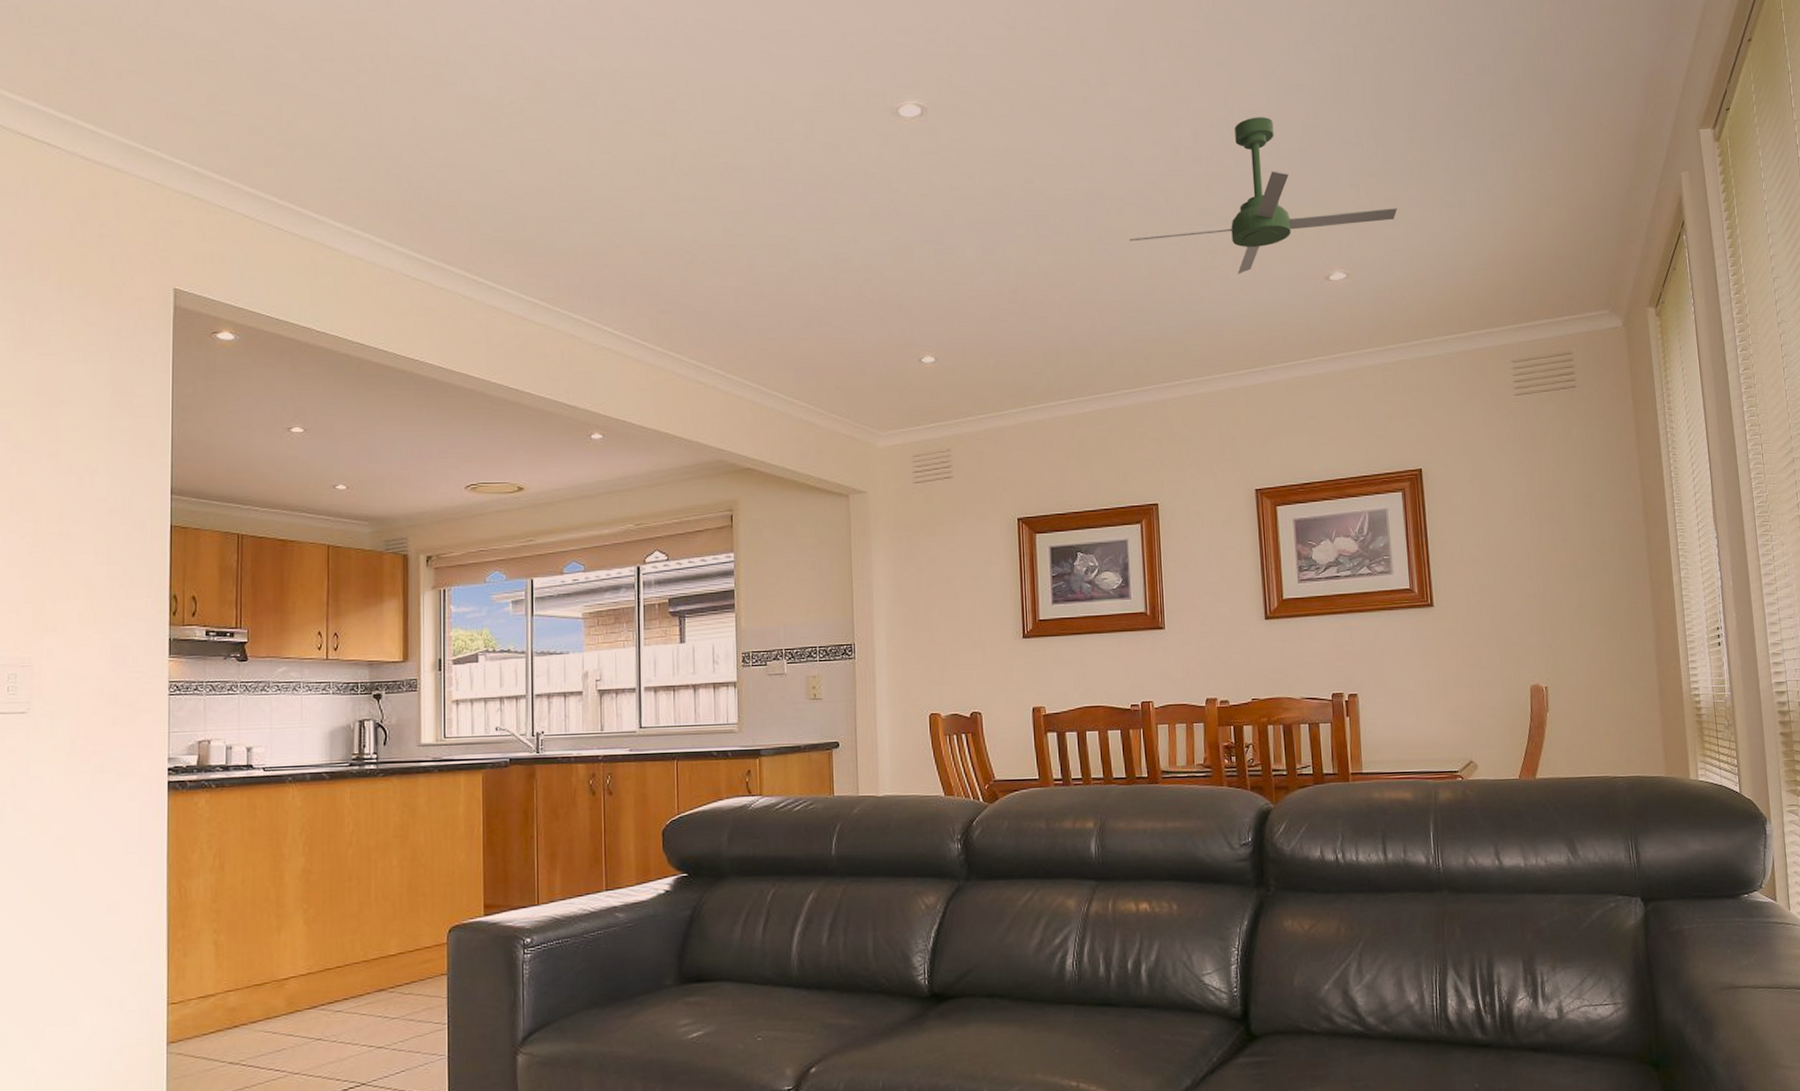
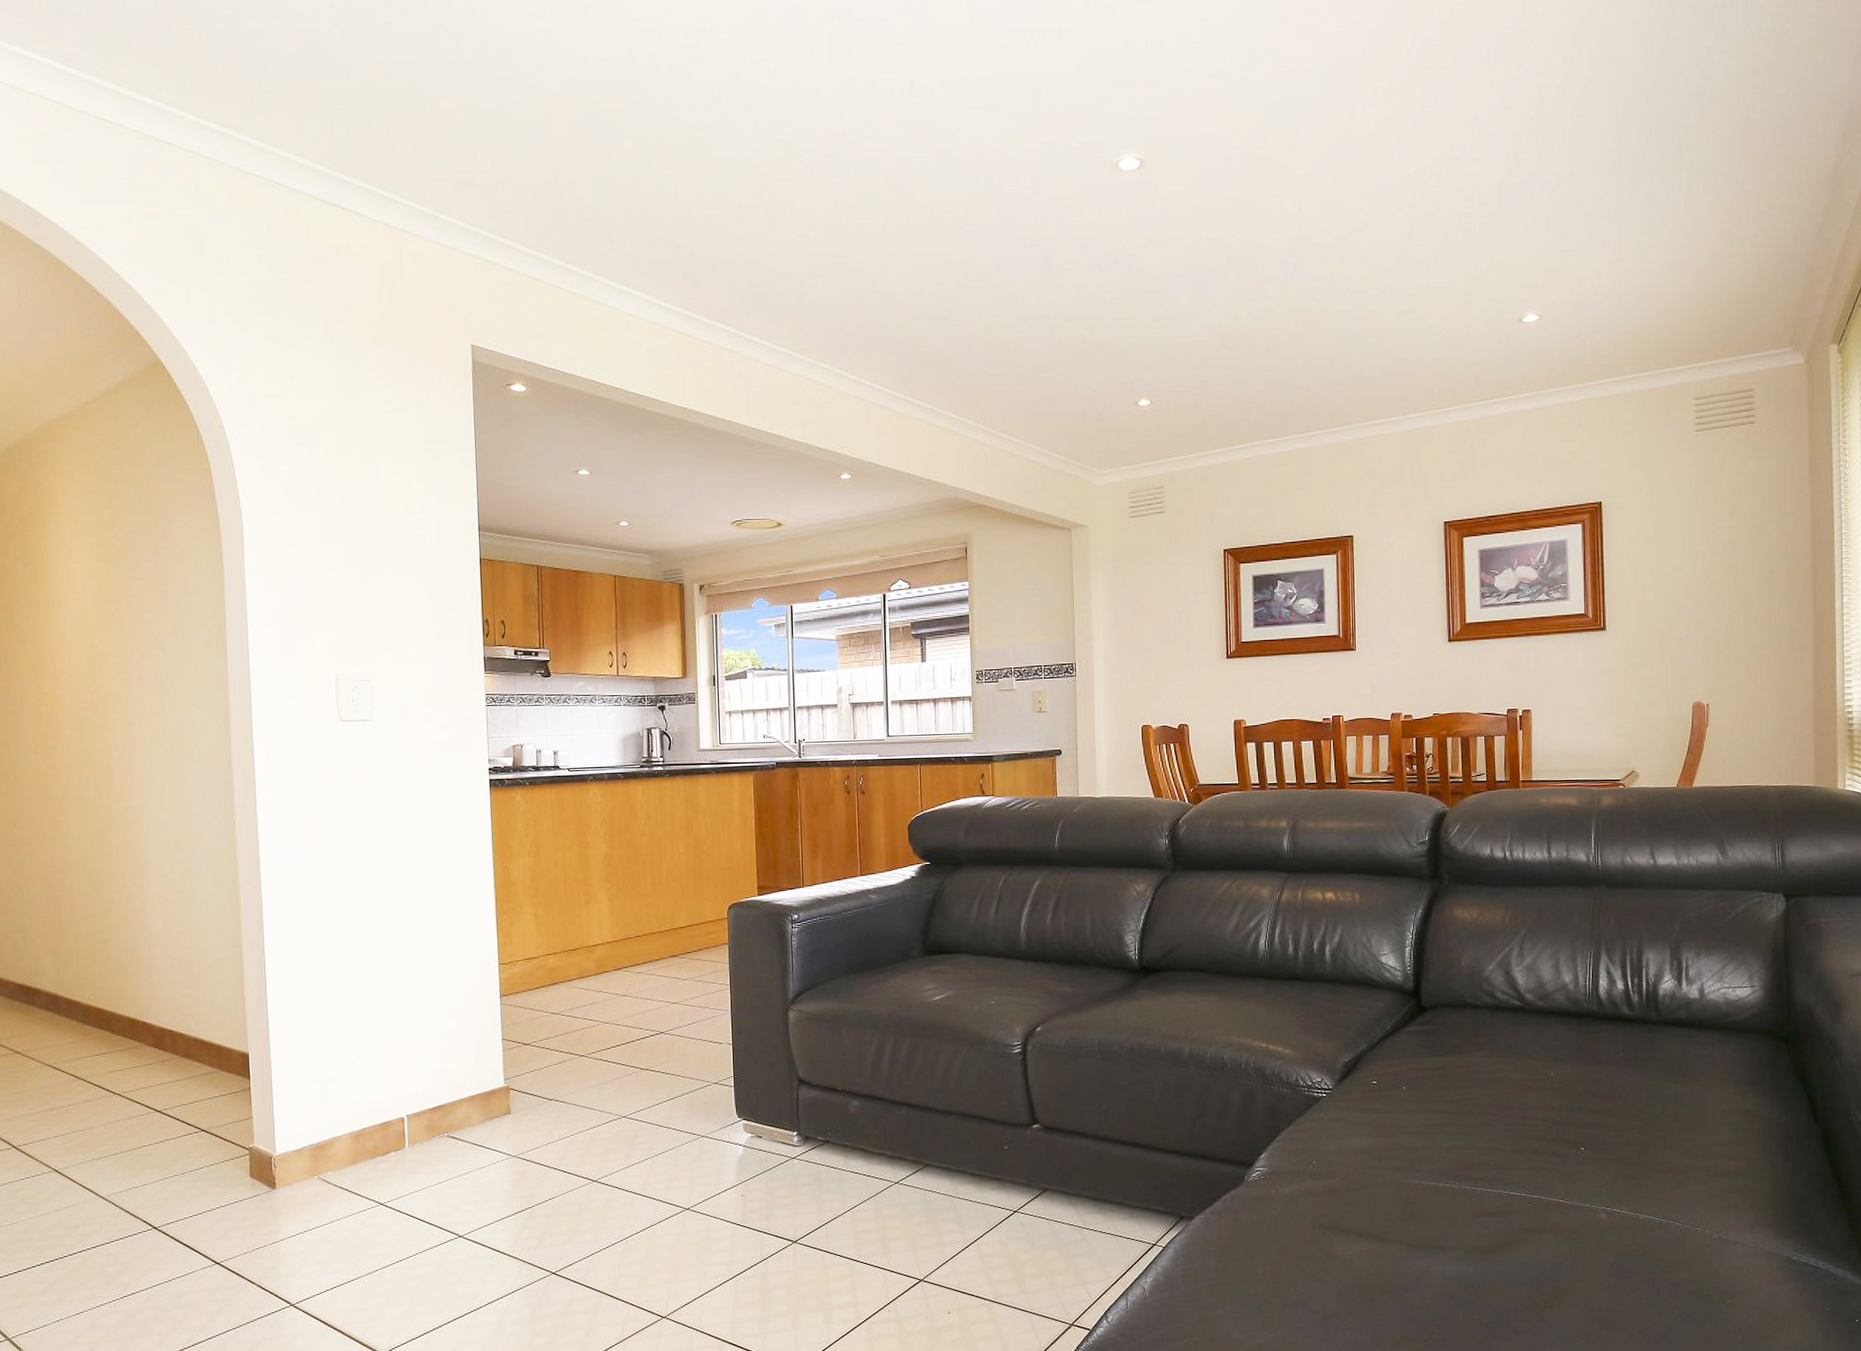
ceiling fan: present [1129,117,1398,274] -> none [1333,163,1592,318]

